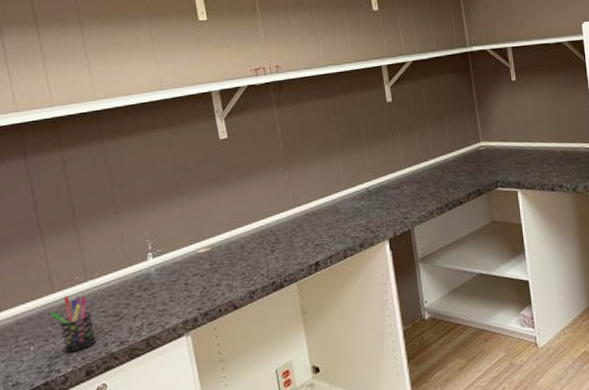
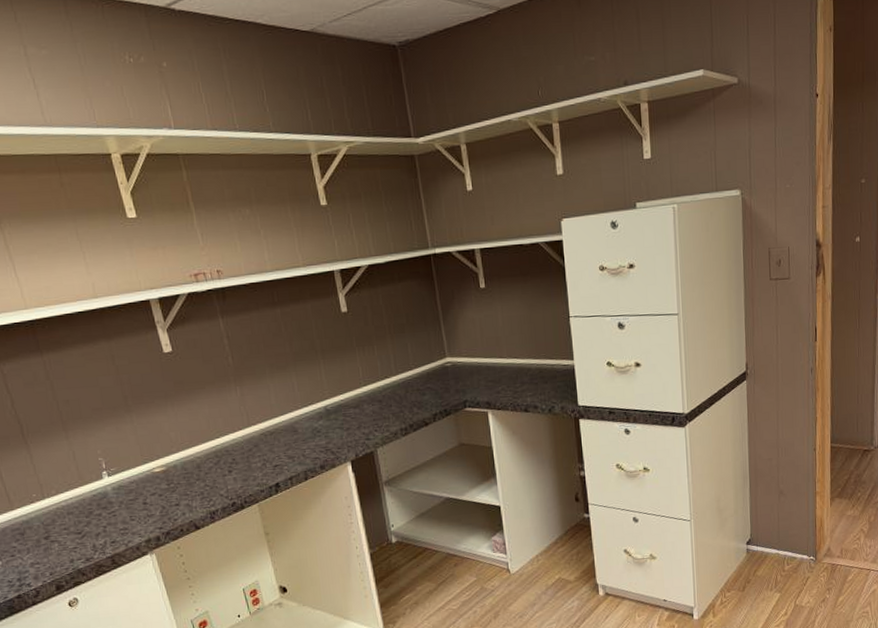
pen holder: present [50,296,96,353] -> none [13,513,62,568]

